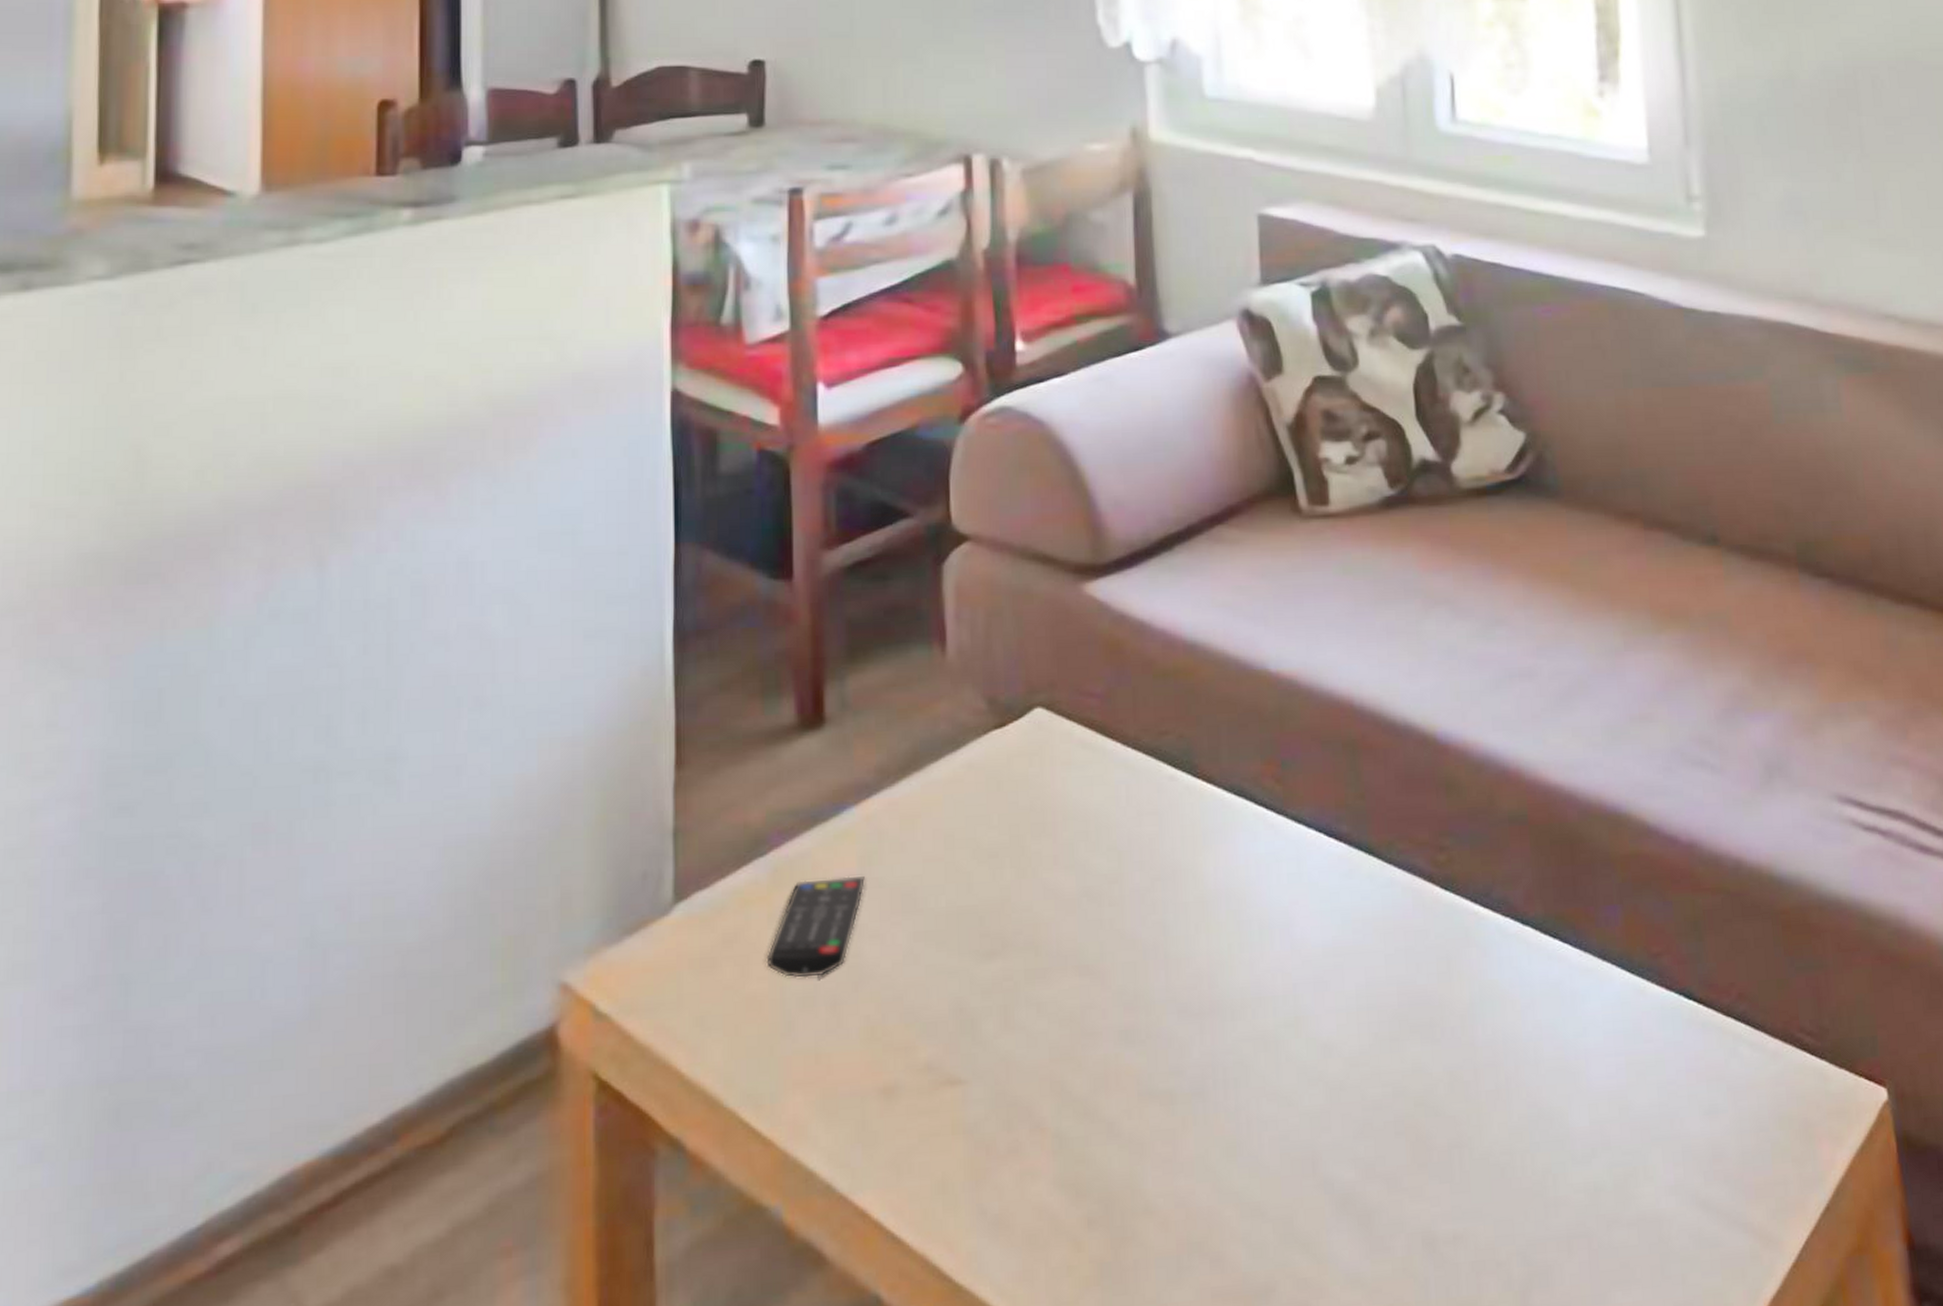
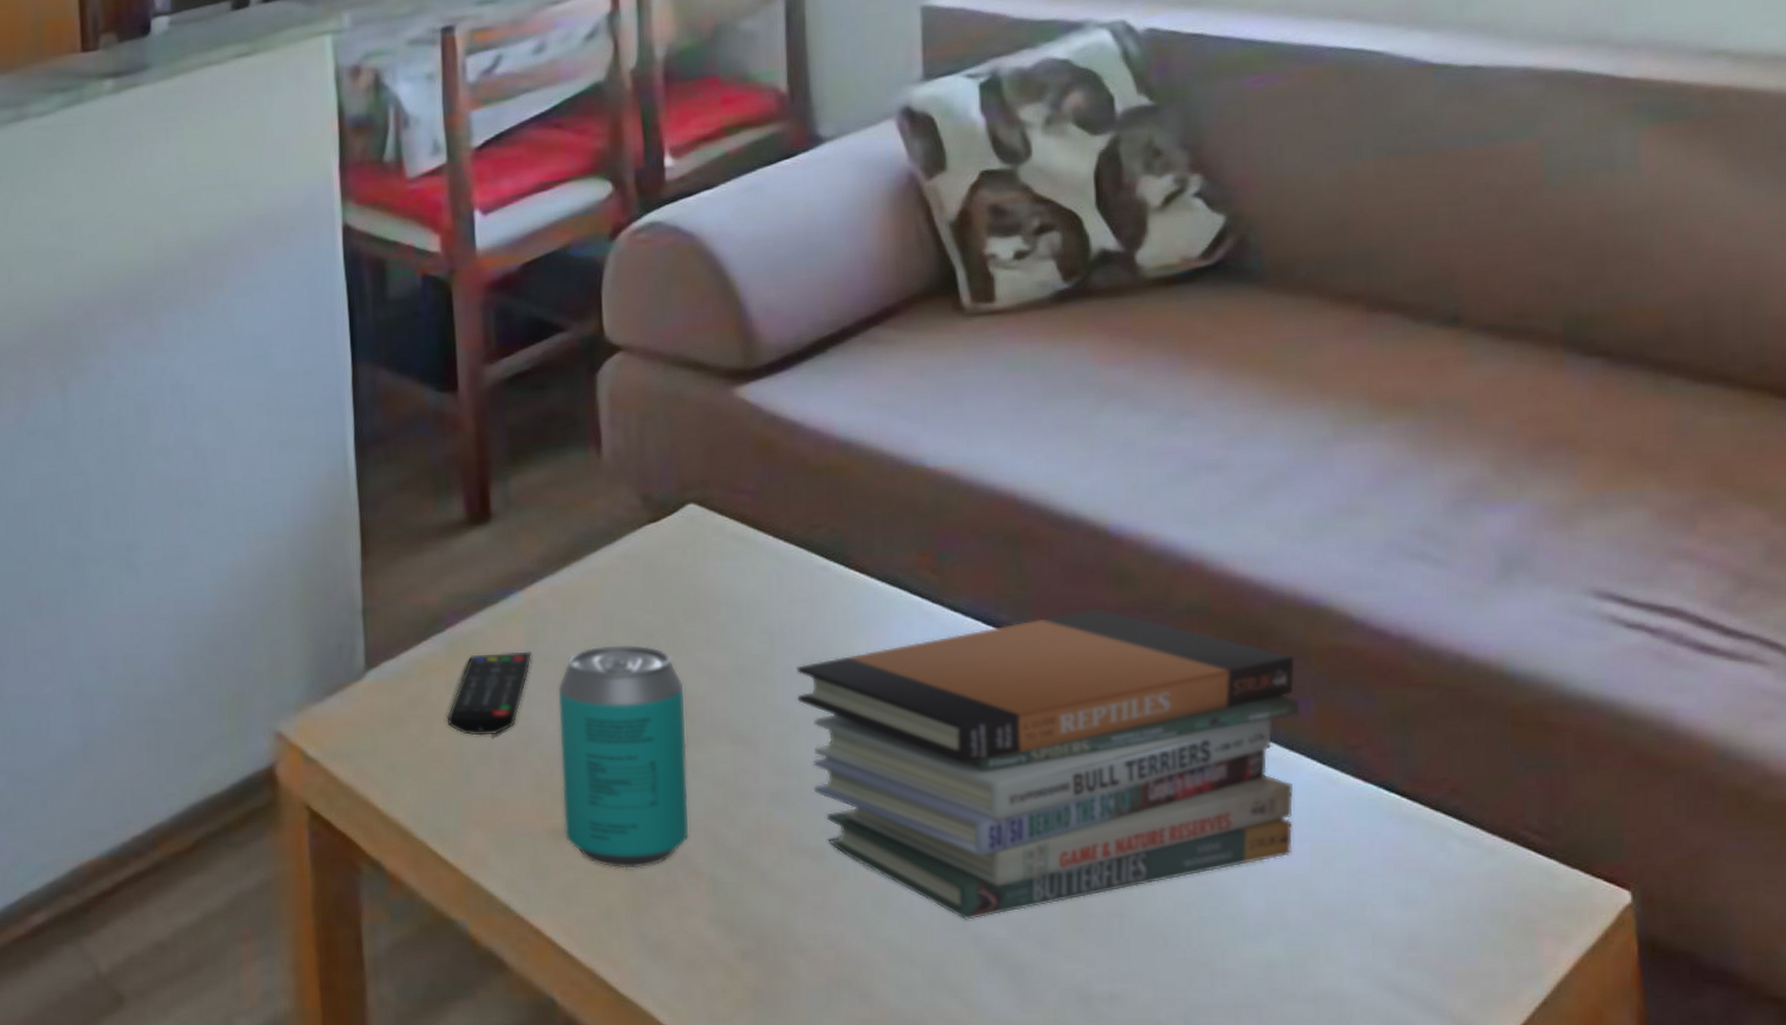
beverage can: none [892,865,1033,1129] -> present [557,644,689,869]
book stack: none [1144,817,1610,1163] -> present [795,608,1300,920]

